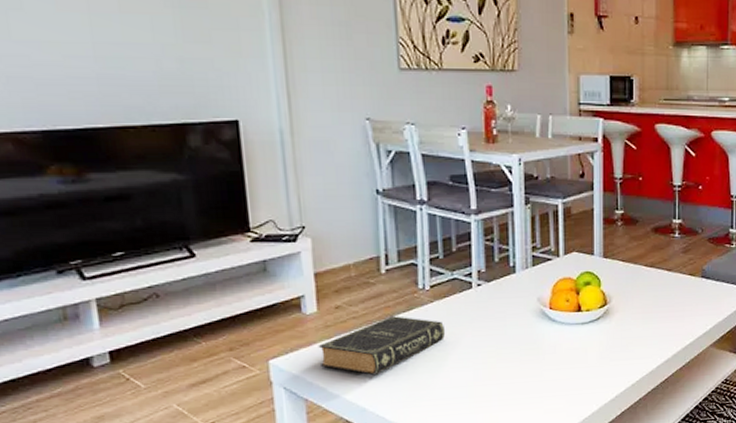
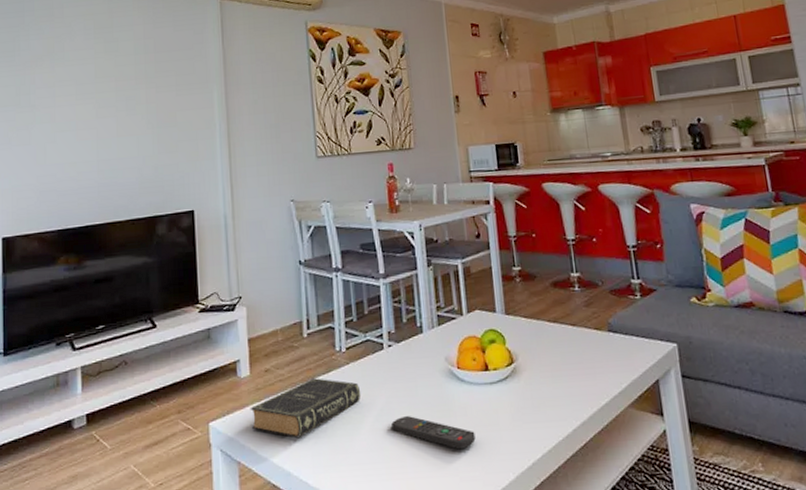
remote control: none [477,354,563,385] -> present [391,416,476,450]

